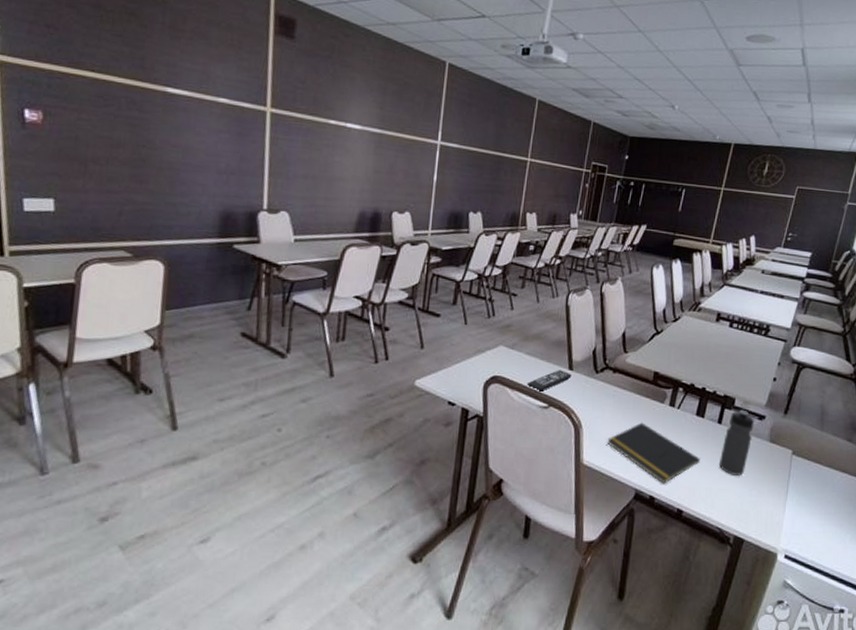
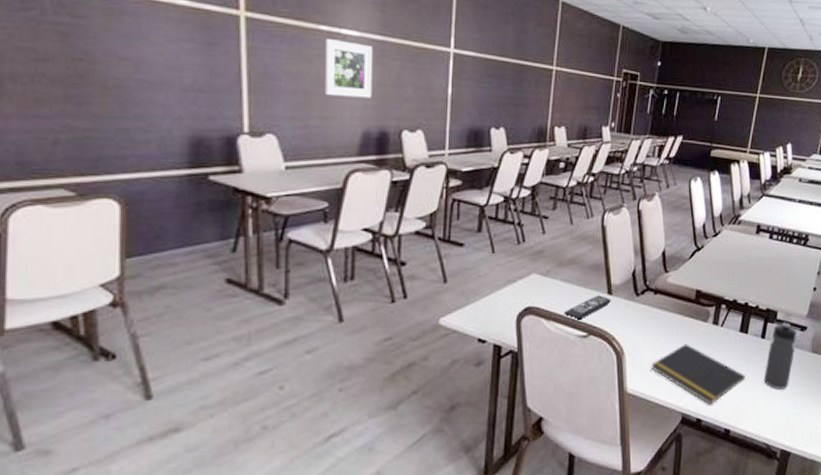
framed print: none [330,131,371,183] -> present [324,39,373,99]

